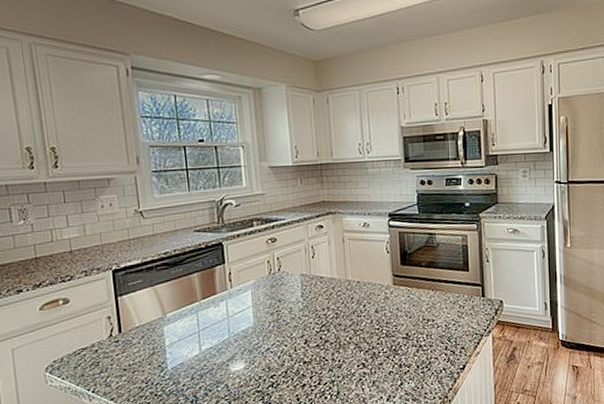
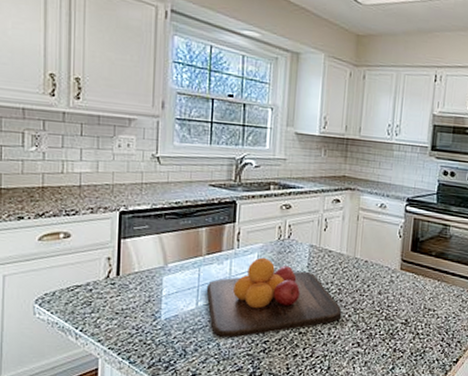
chopping board: none [207,293,343,379] -> present [206,257,342,338]

